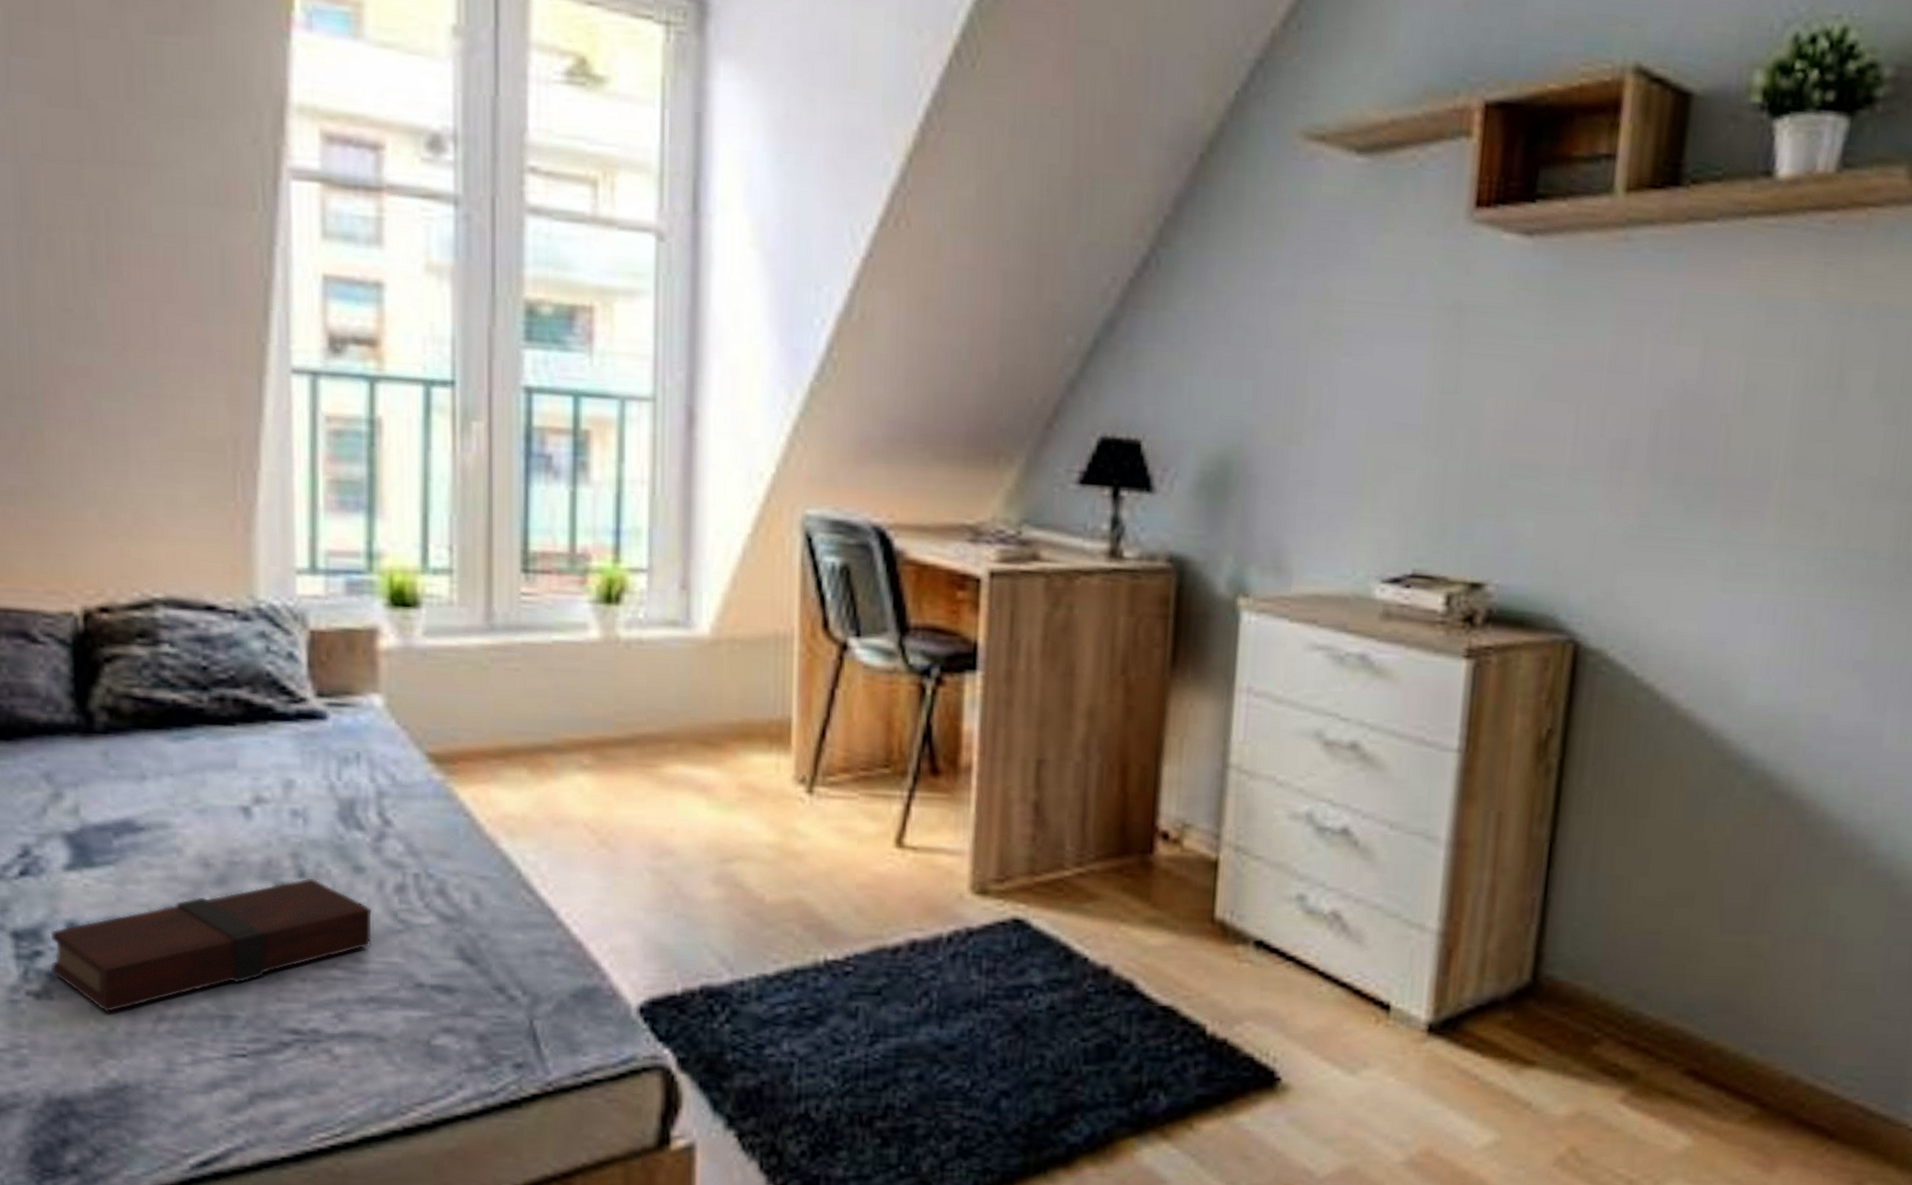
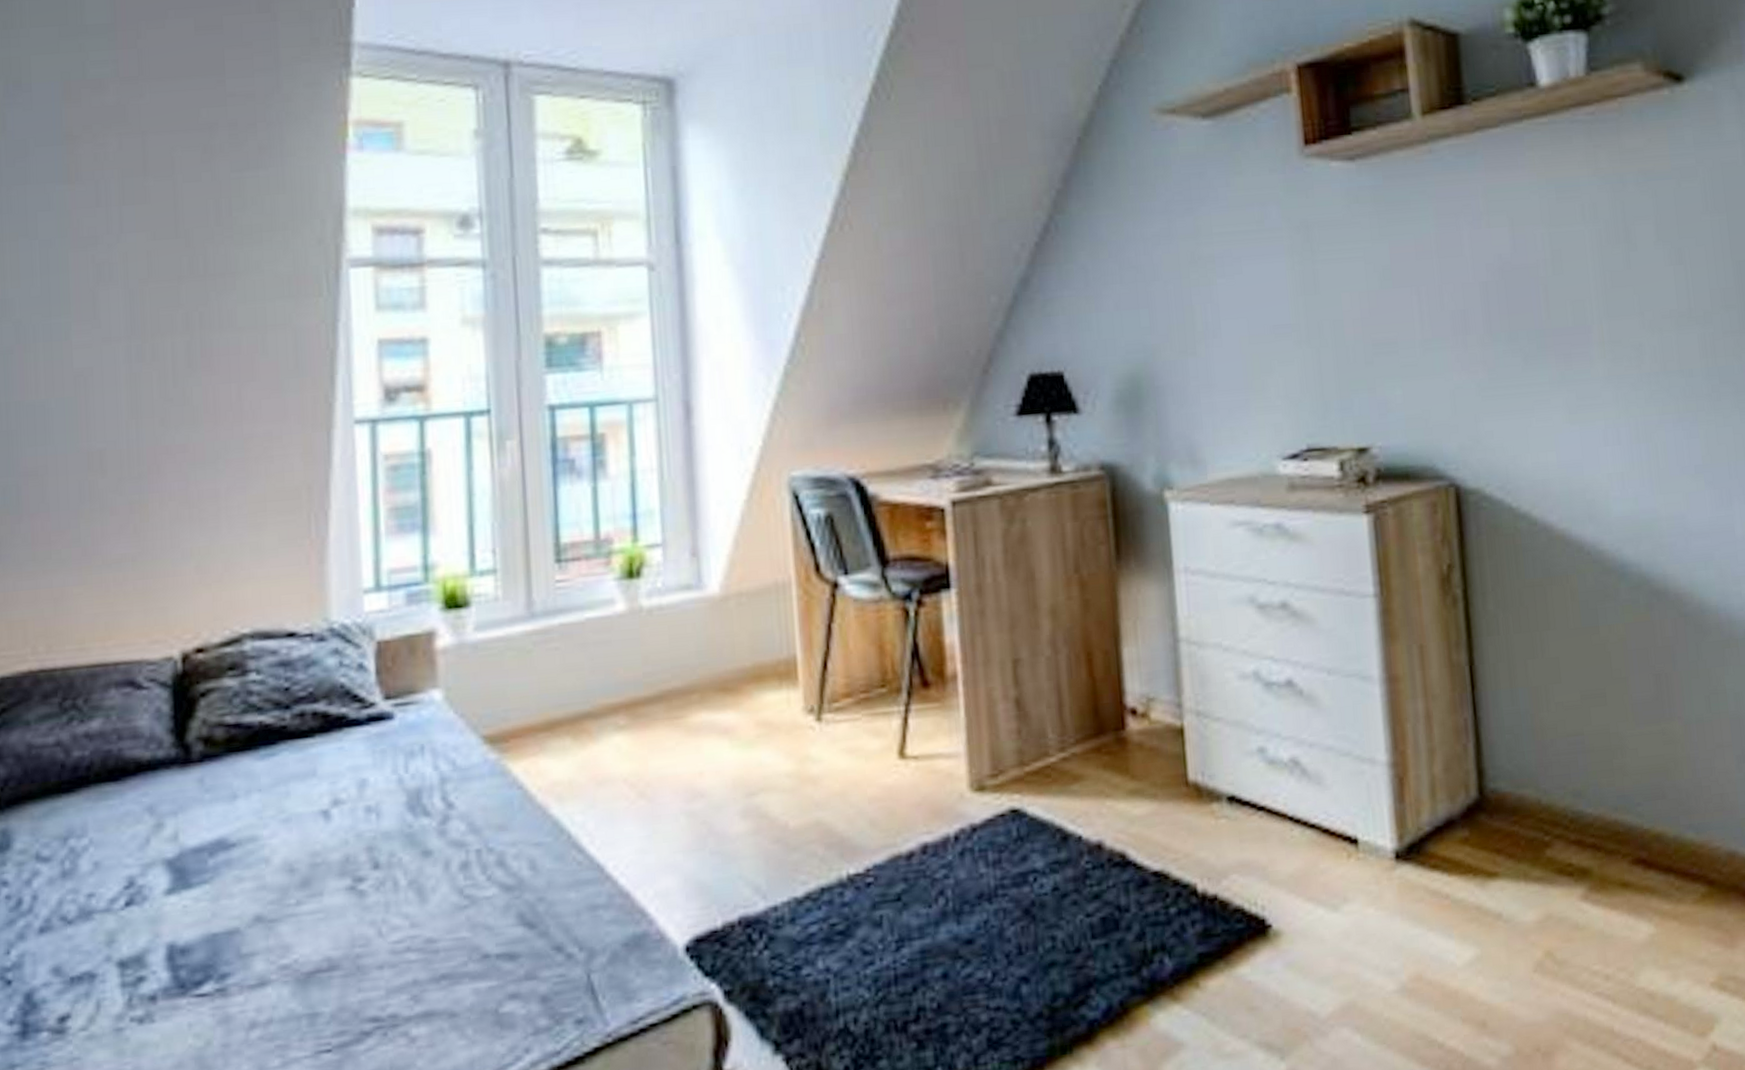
book: present [50,877,372,1013] -> none [152,868,442,1028]

